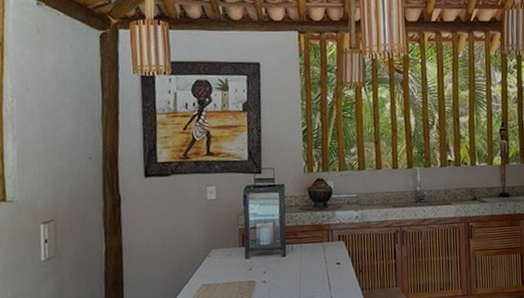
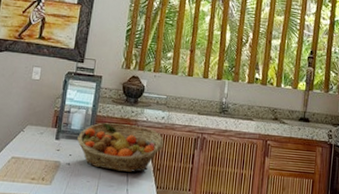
fruit basket: none [269,230,362,281] -> present [77,122,164,172]

